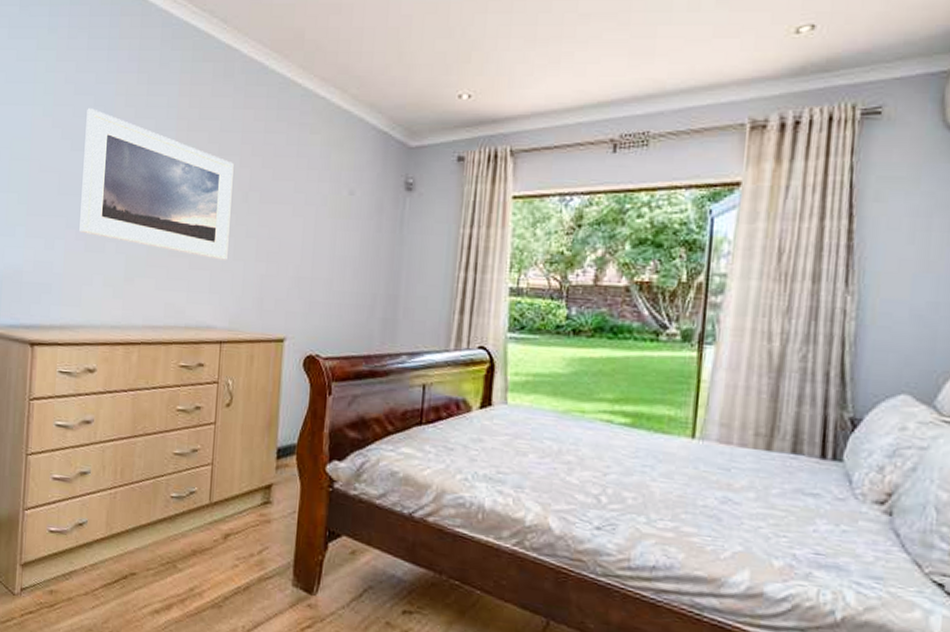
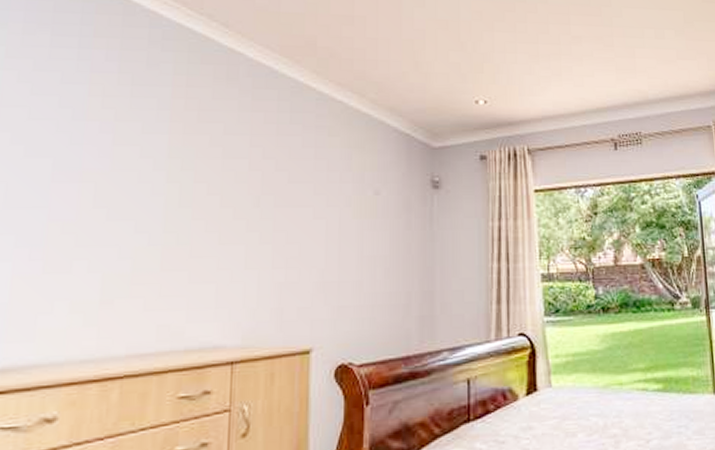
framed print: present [79,108,234,260] -> none [34,110,242,271]

